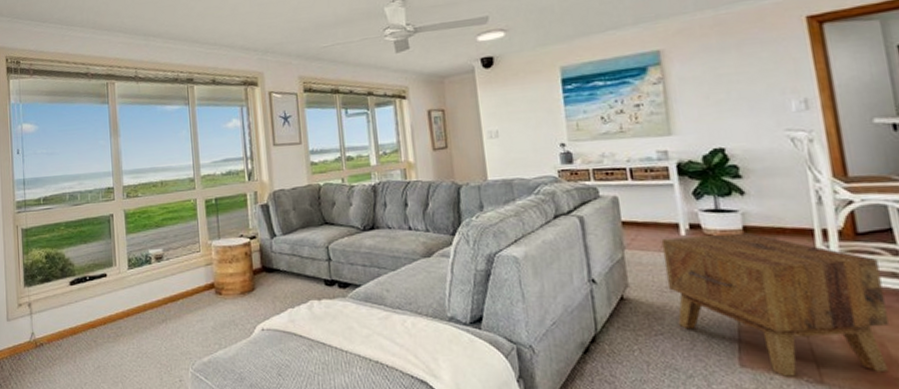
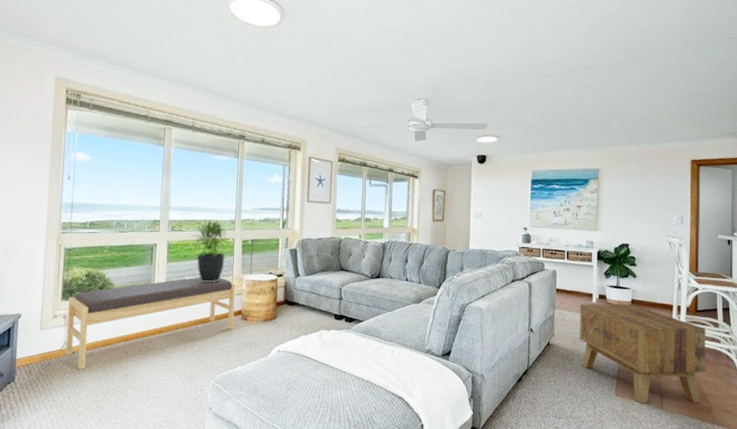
bench: none [31,246,207,364] -> present [65,277,235,370]
potted plant: none [149,180,193,254] -> present [191,220,232,283]

